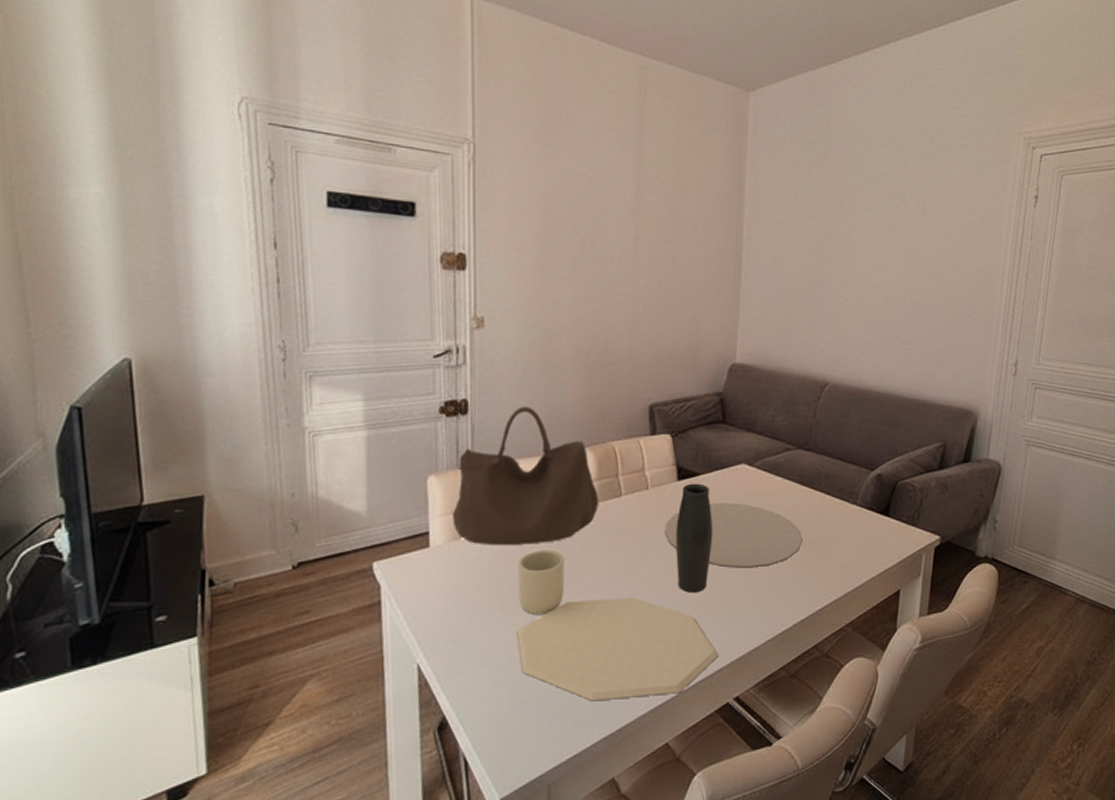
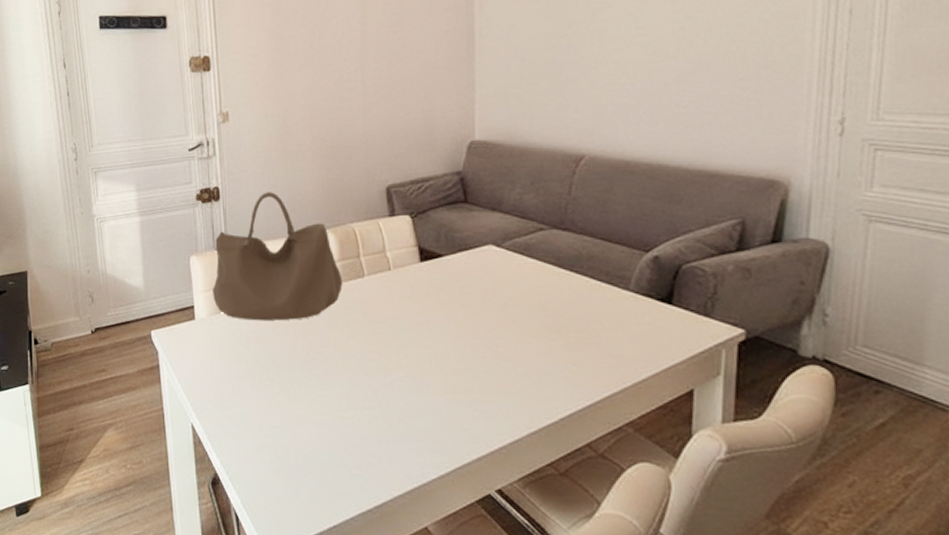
placemat: present [516,597,718,702] -> none [274,376,475,478]
mug: present [517,549,565,614] -> none [271,325,314,387]
placemat: present [664,502,803,568] -> none [409,285,565,355]
vase: present [675,483,713,593] -> none [421,264,462,377]

